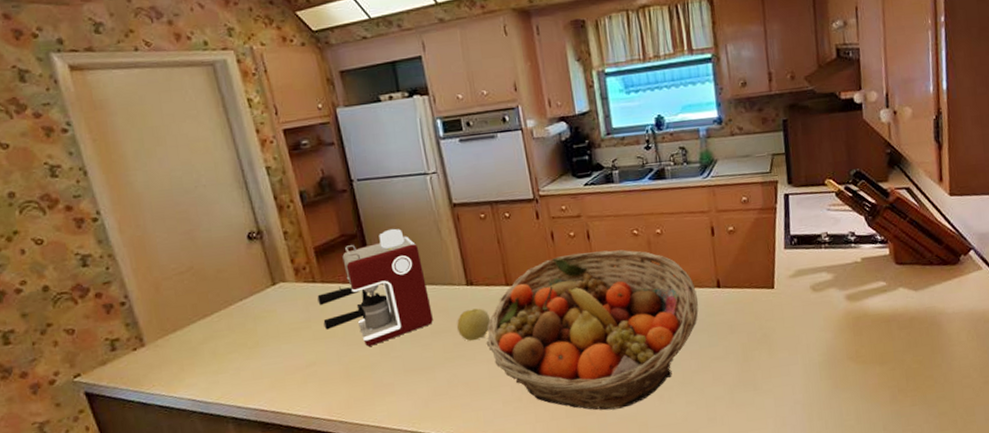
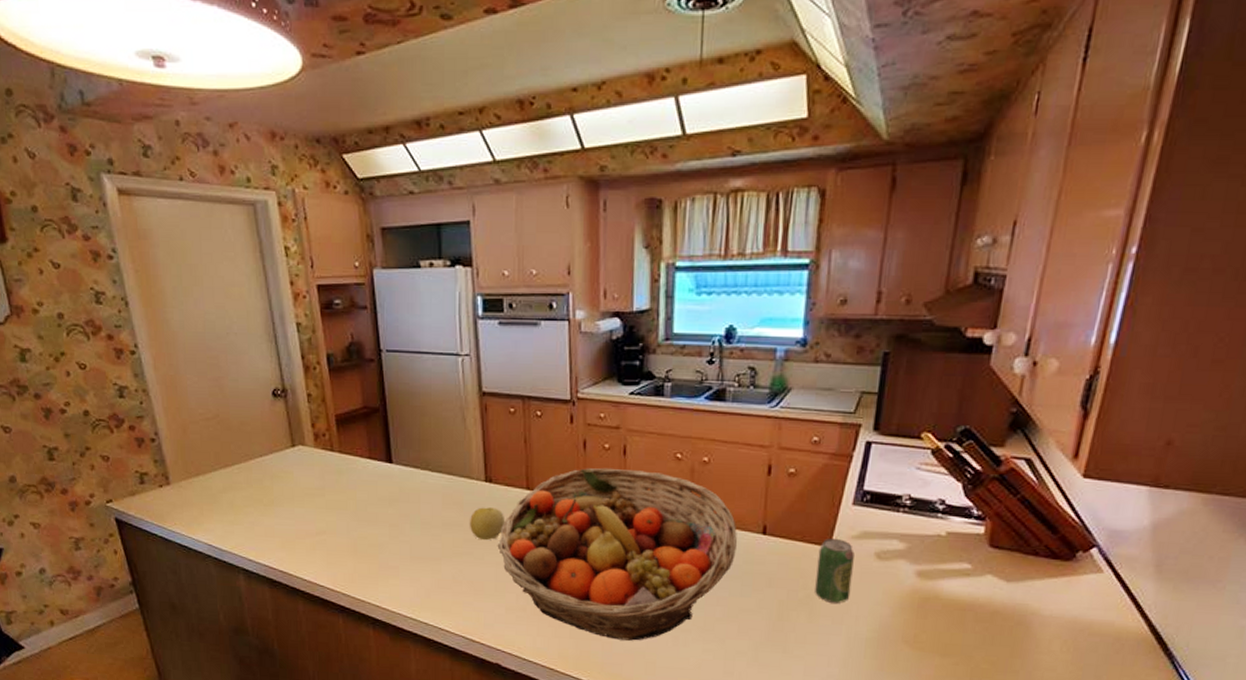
coffee maker: present [316,228,433,347] -> none [333,408,446,526]
beverage can: none [765,279,799,337] -> present [815,538,855,603]

